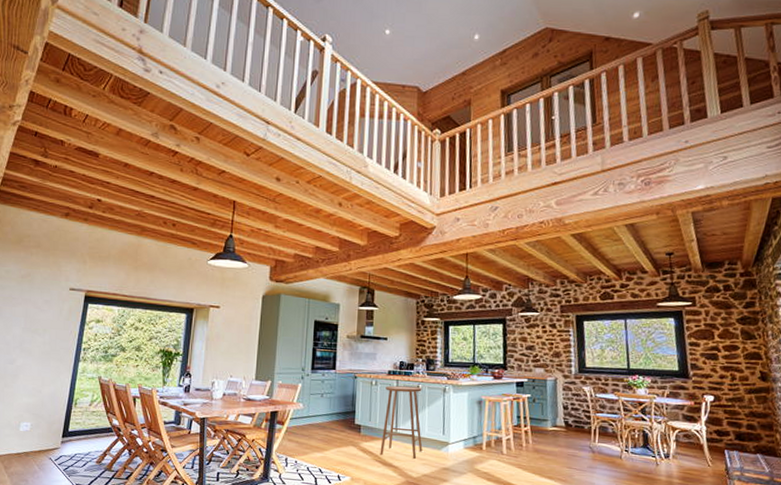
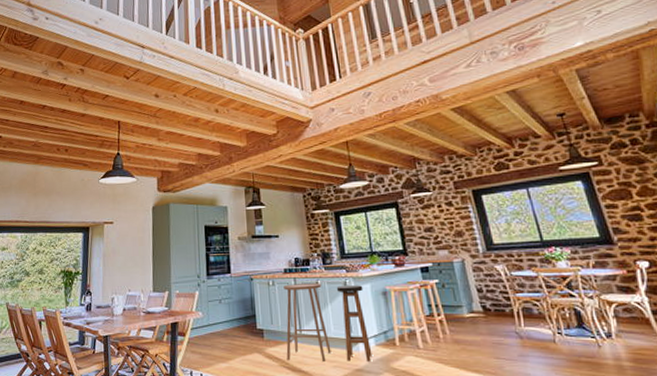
bar stool: none [435,391,461,462] -> present [336,285,372,362]

